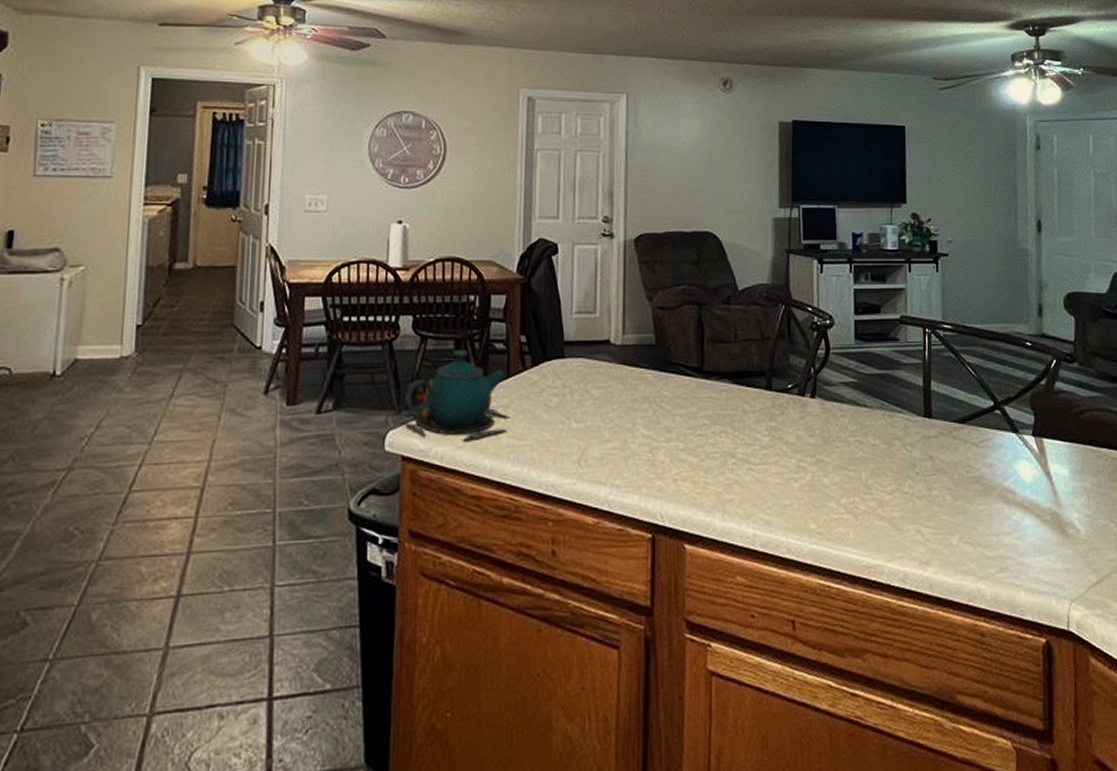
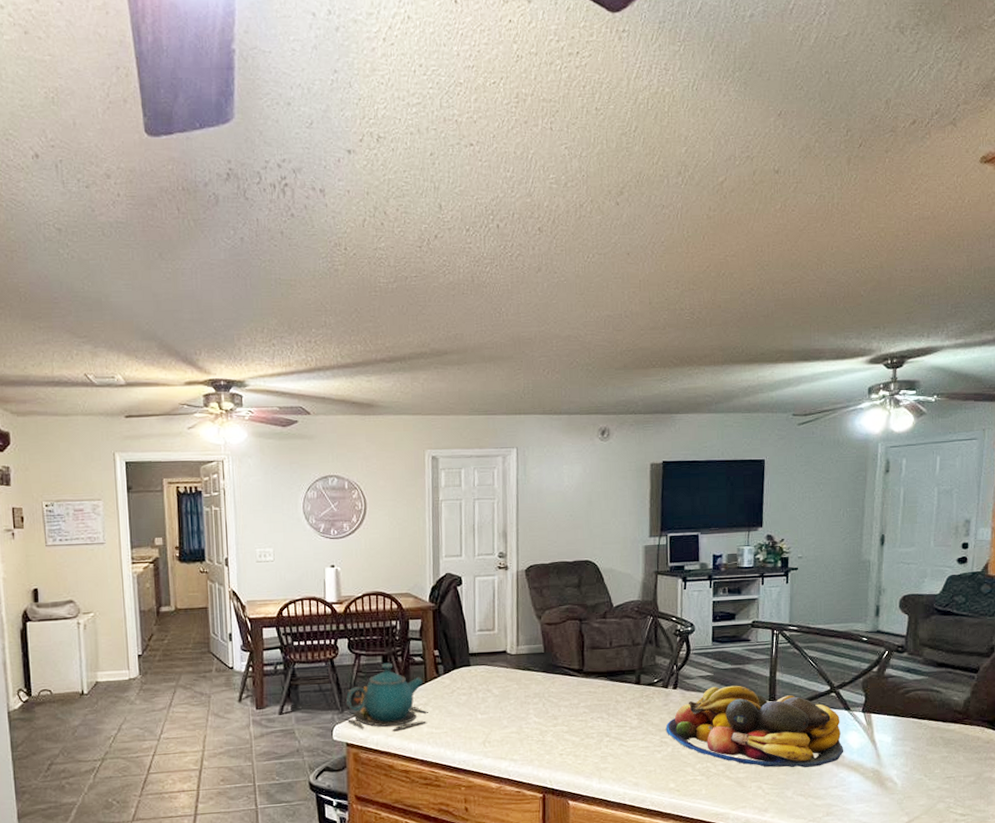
fruit bowl: none [803,395,1015,506] -> present [665,685,844,768]

